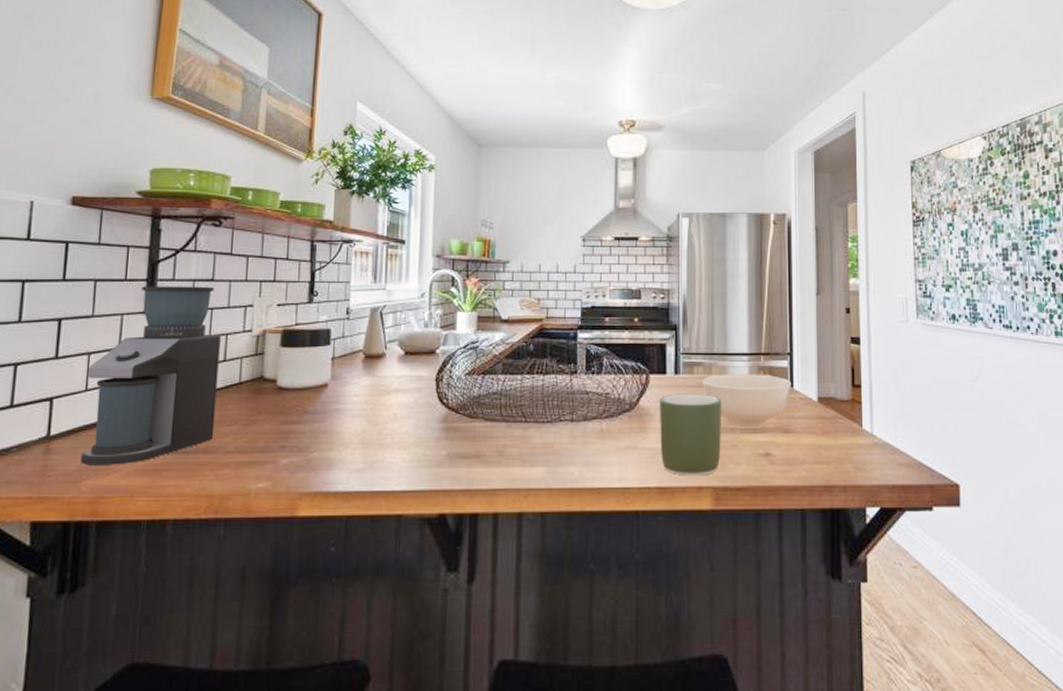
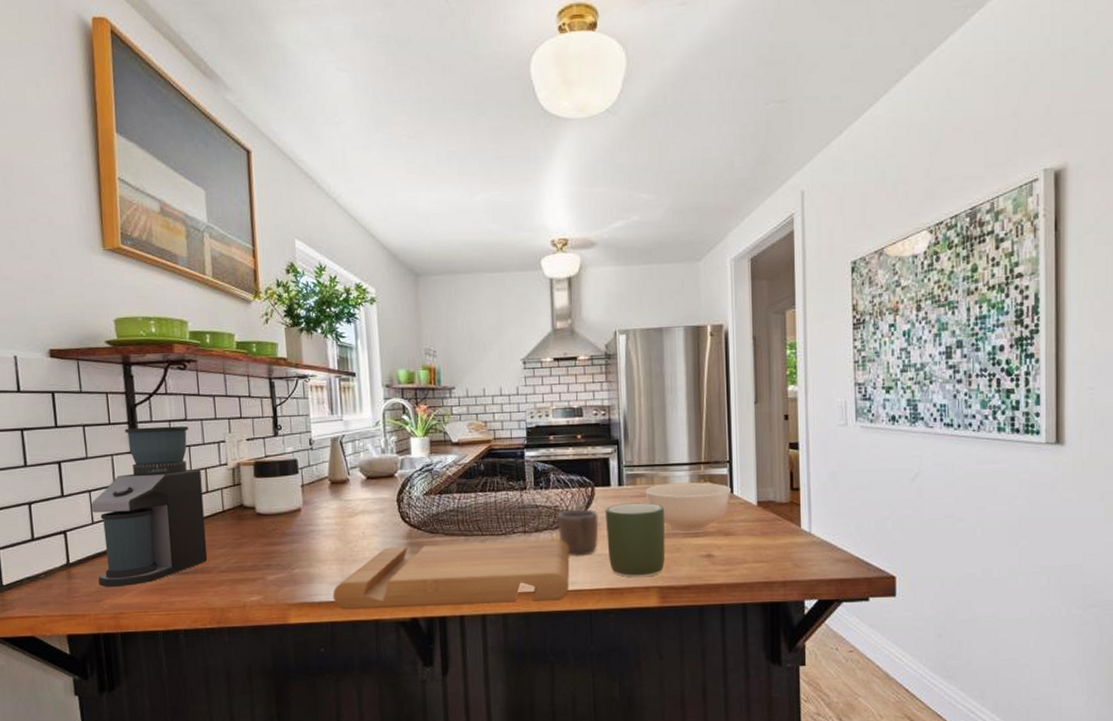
cutting board: none [352,430,619,502] -> present [332,539,570,610]
cup: none [608,397,652,448] -> present [557,509,599,555]

